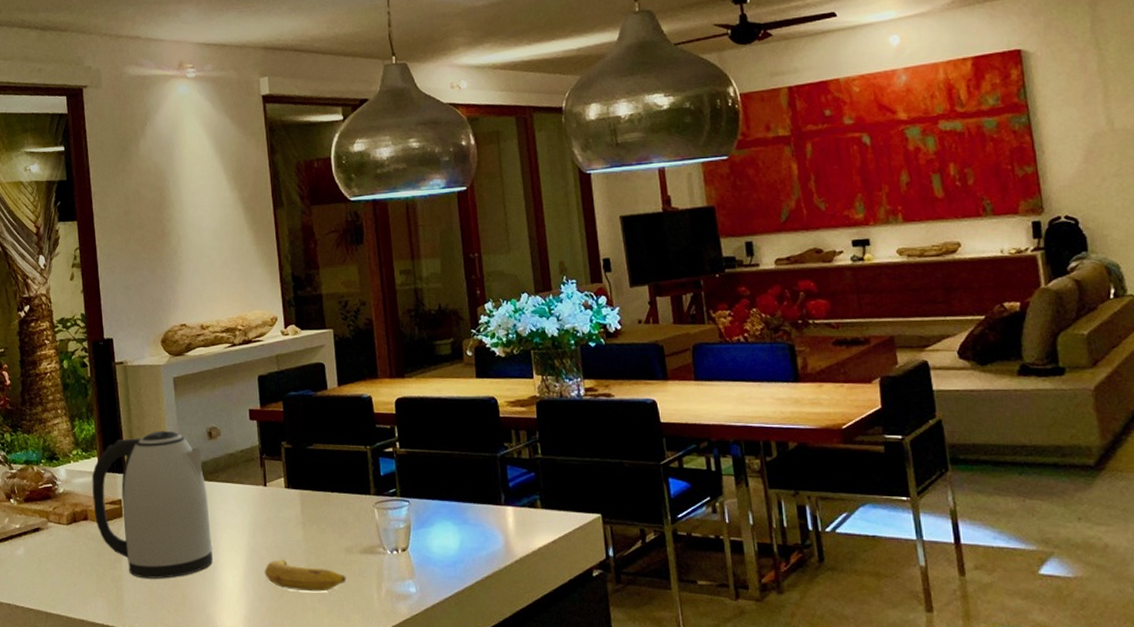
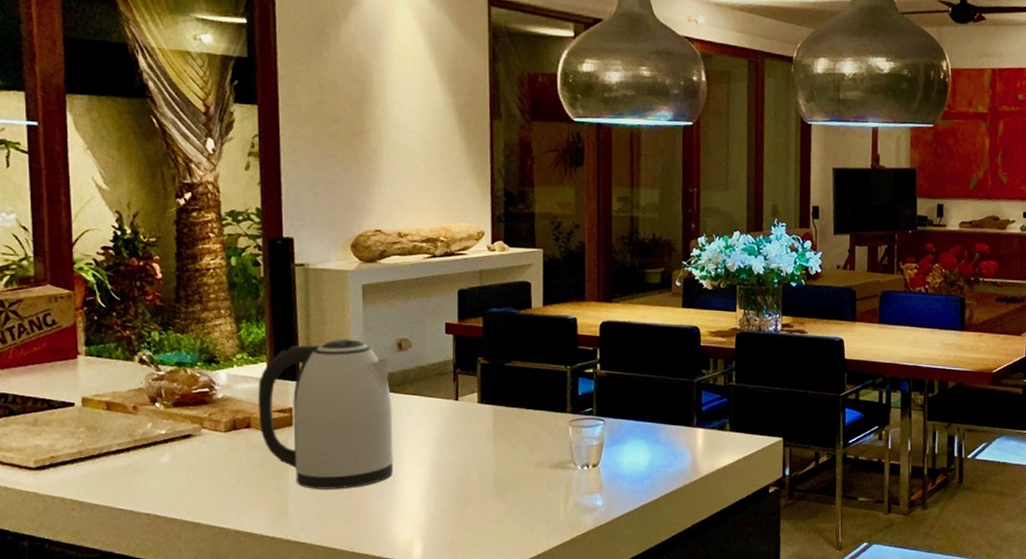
fruit: present [264,559,347,592] -> none [448,472,534,504]

